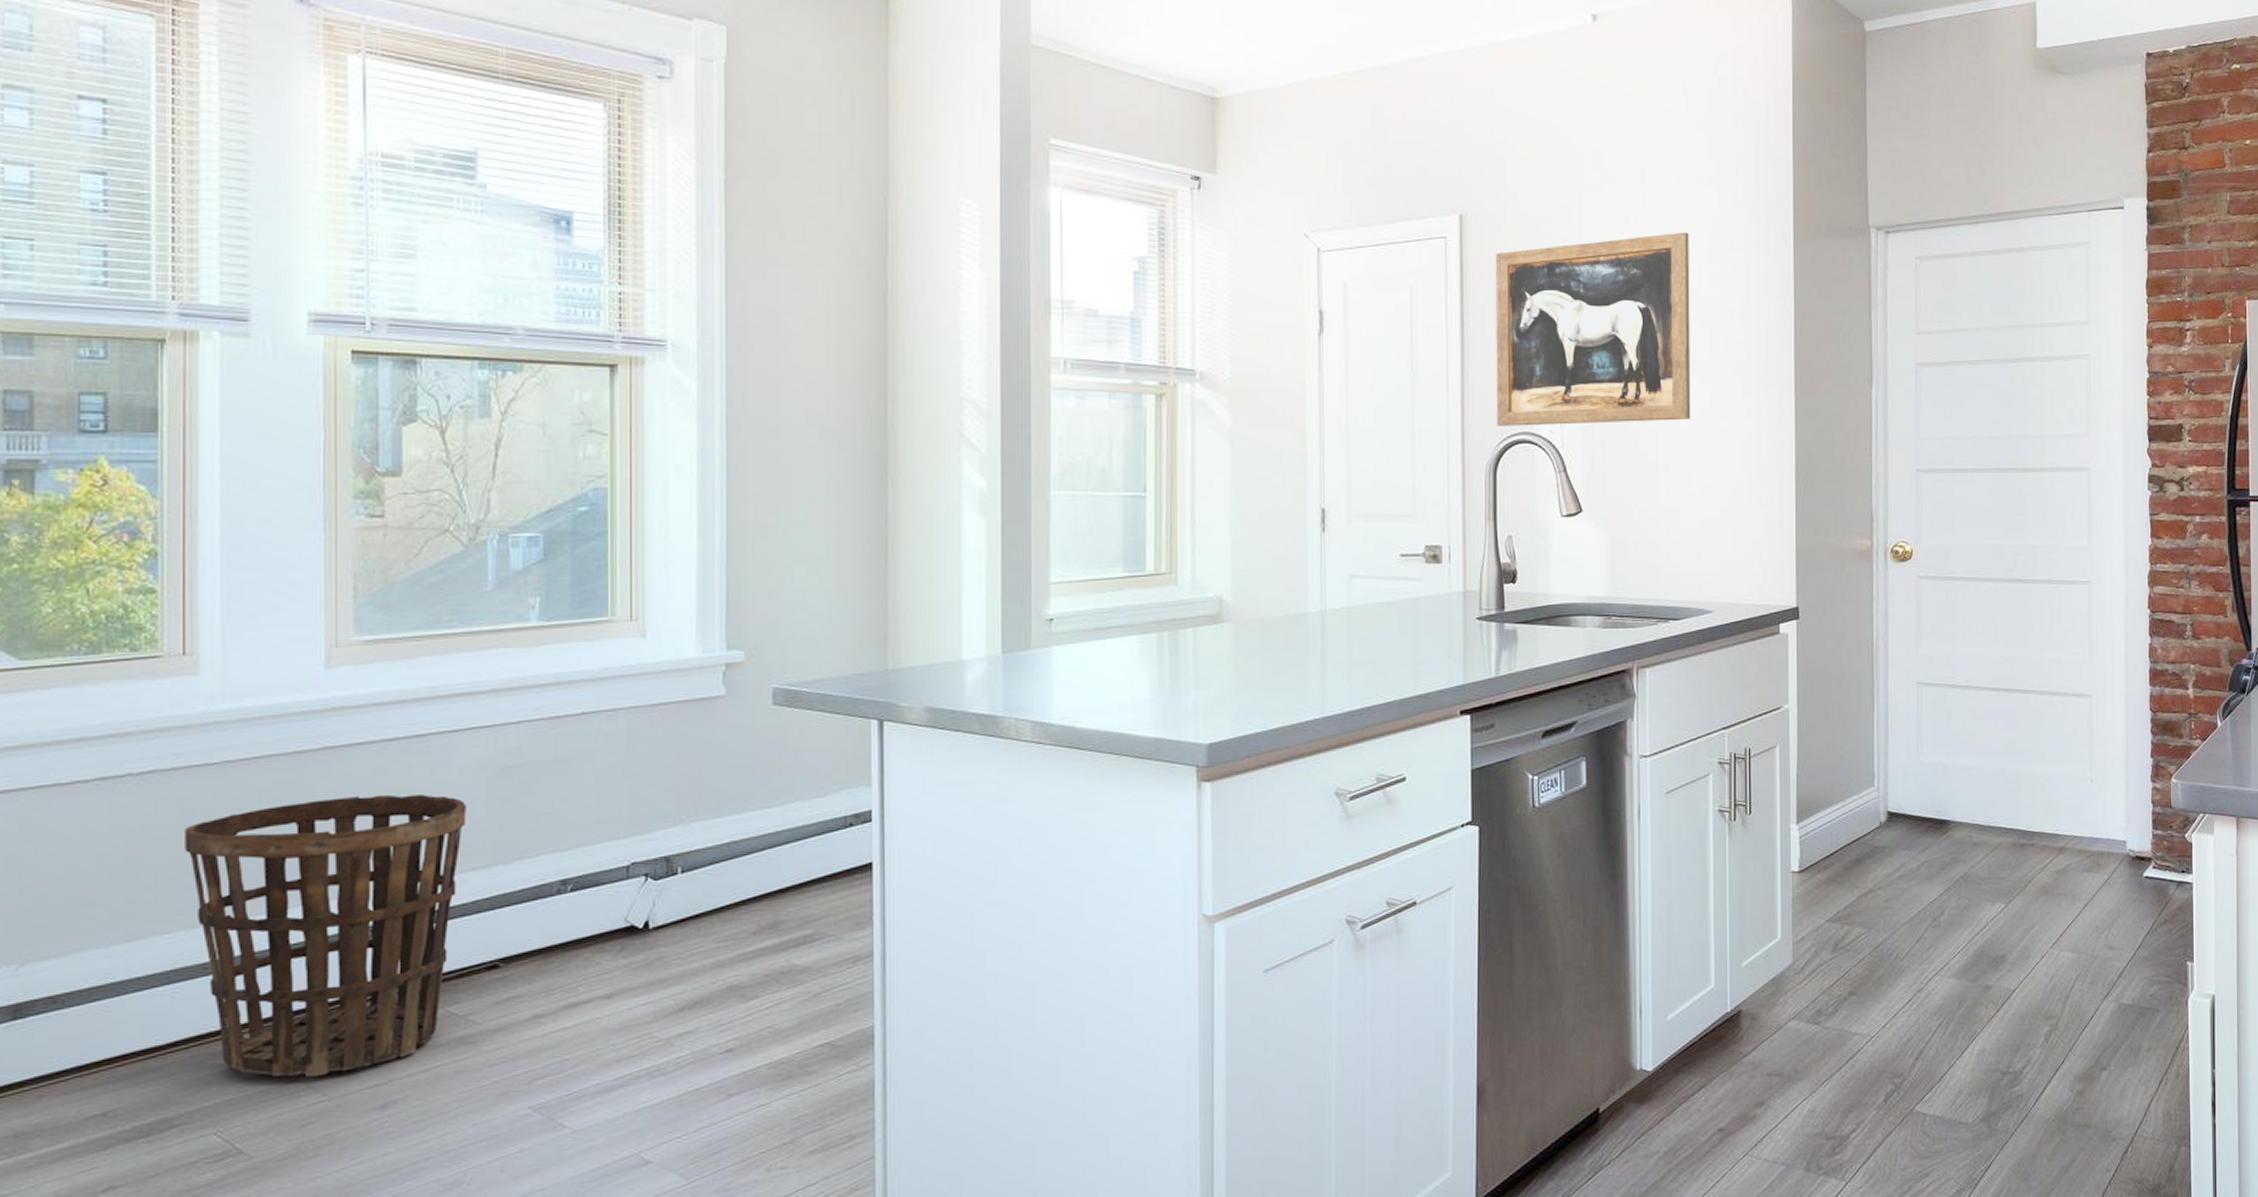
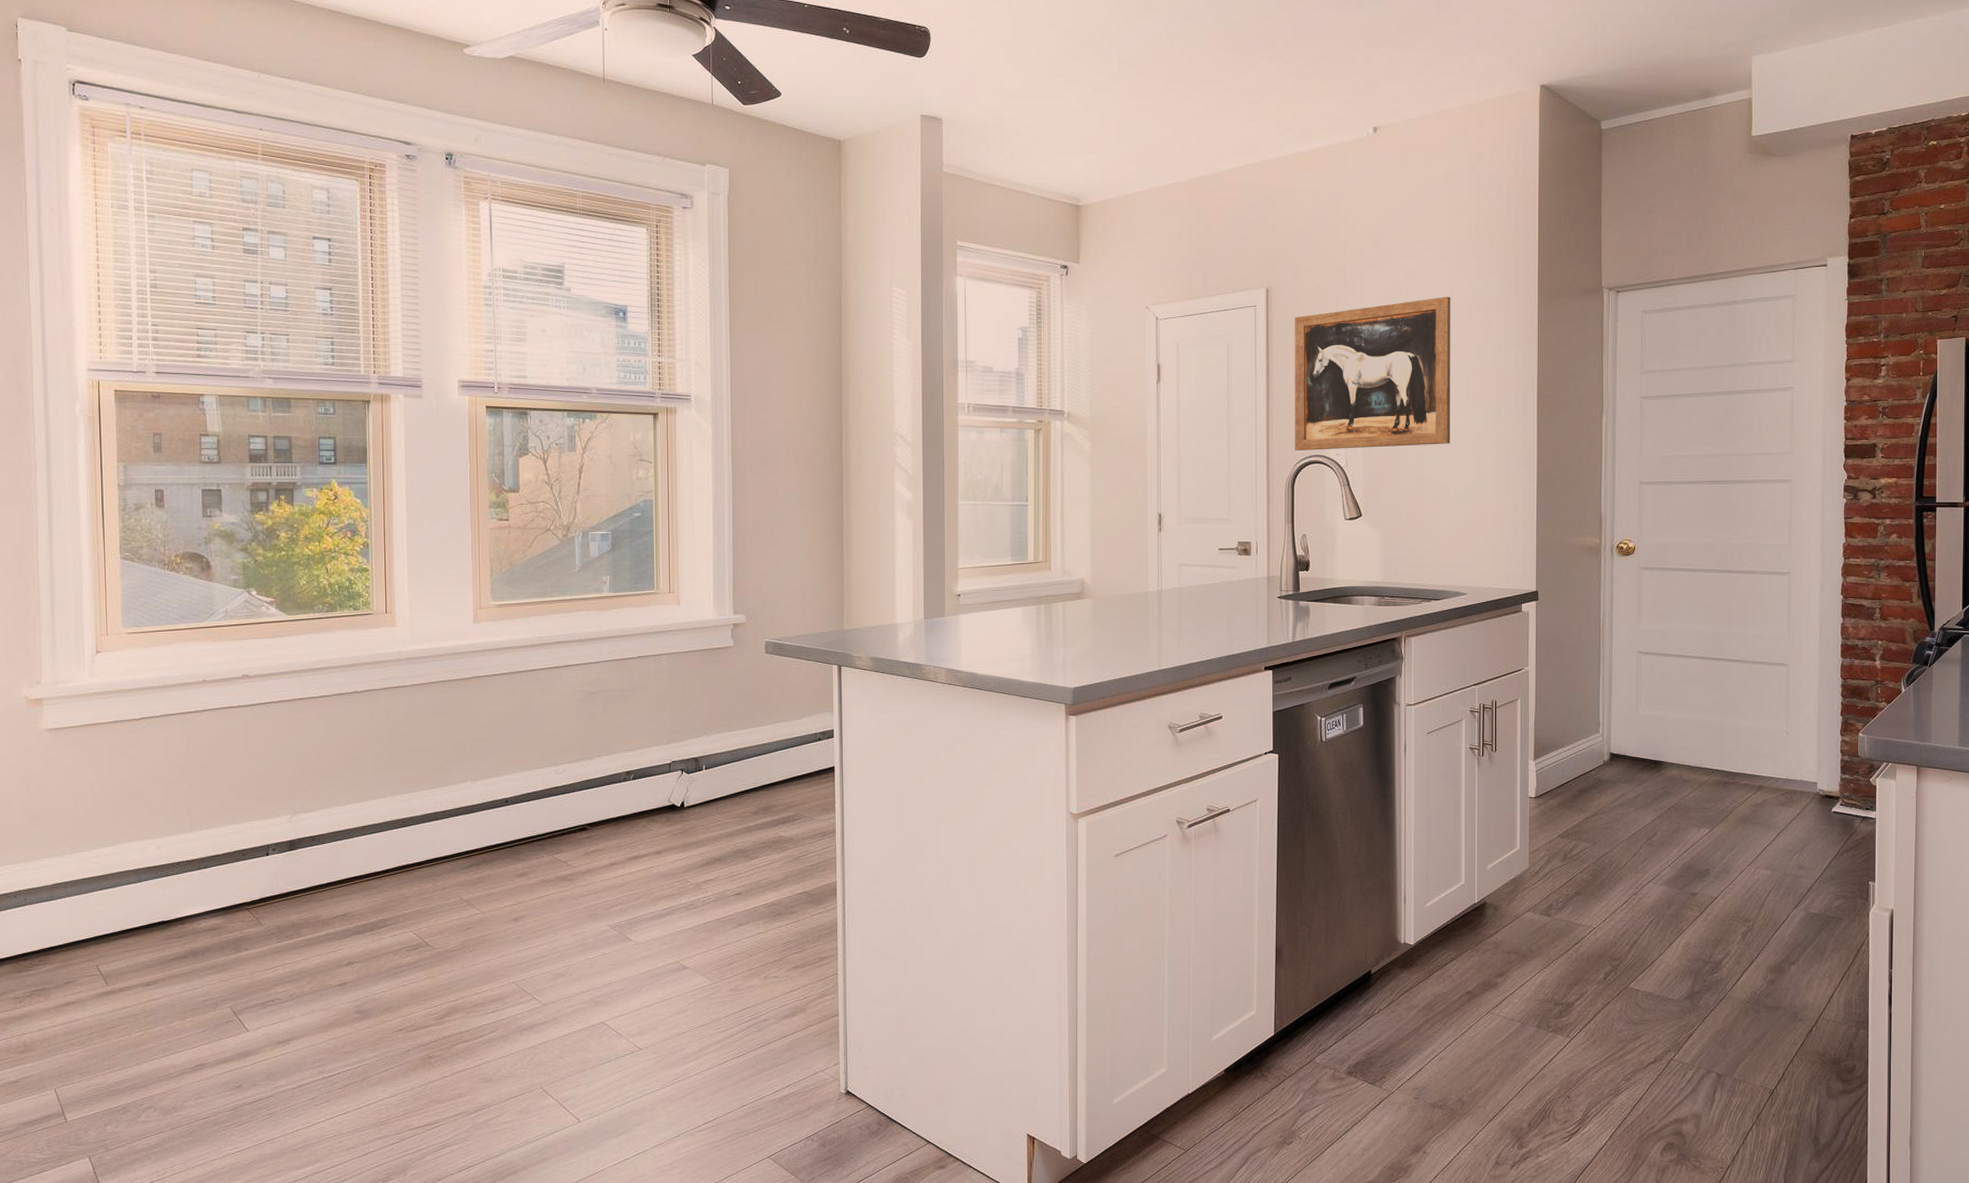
basket: present [185,794,467,1078] -> none [389,709,565,898]

